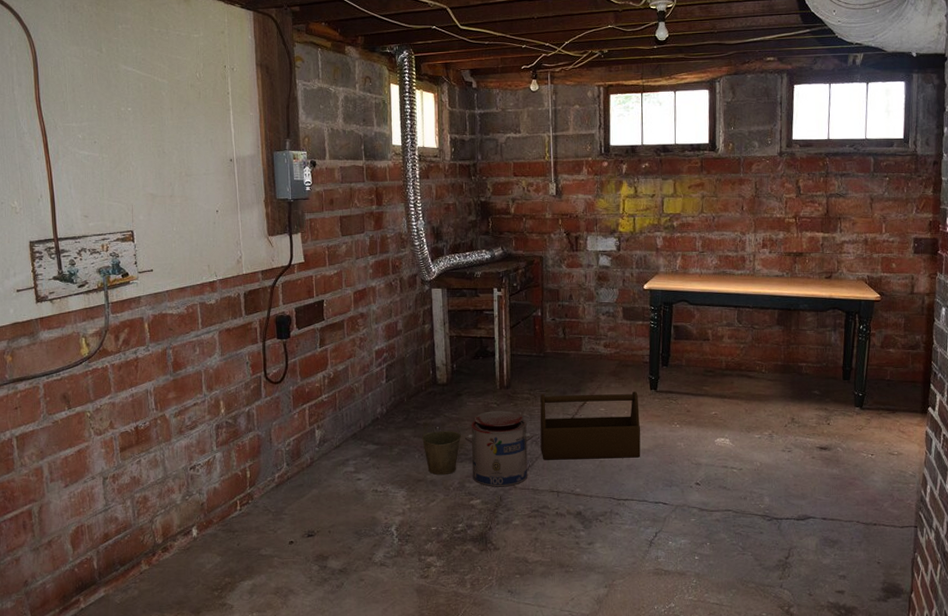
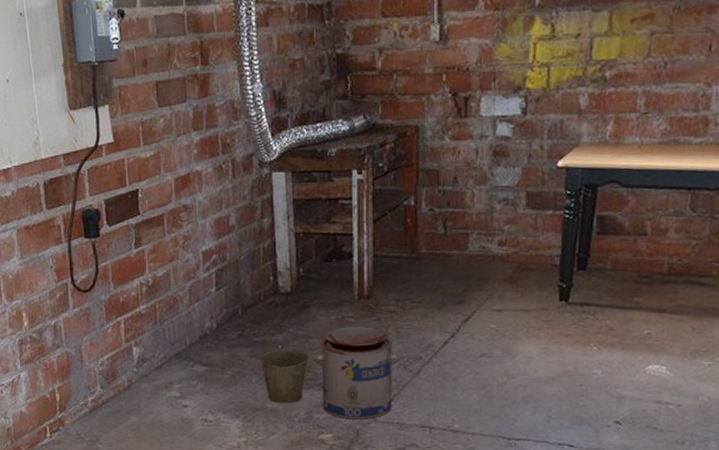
tool box: present [540,391,641,460] -> none [409,303,544,389]

